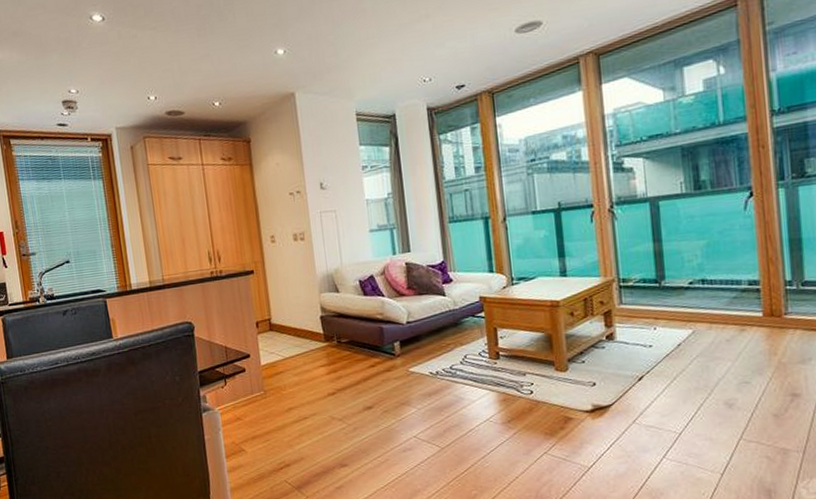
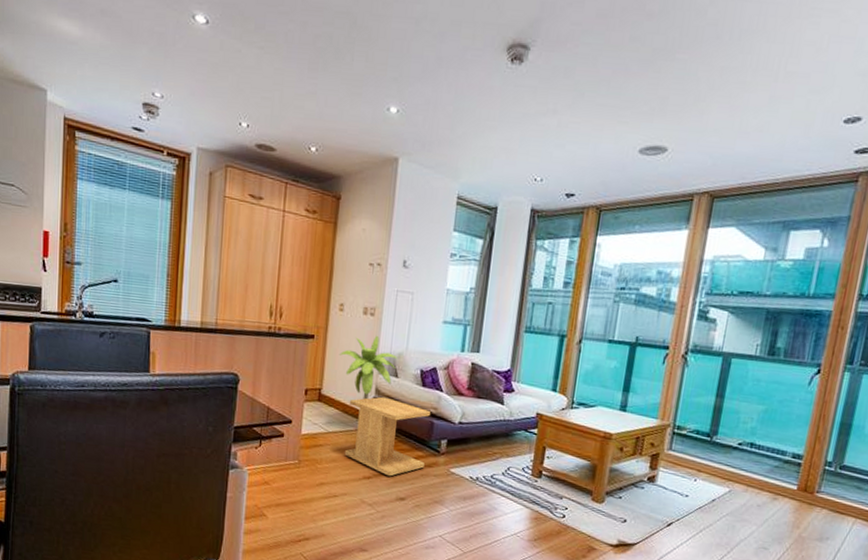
palm tree: none [280,257,335,320] -> present [340,335,398,400]
side table: none [298,313,383,389] -> present [344,396,430,477]

